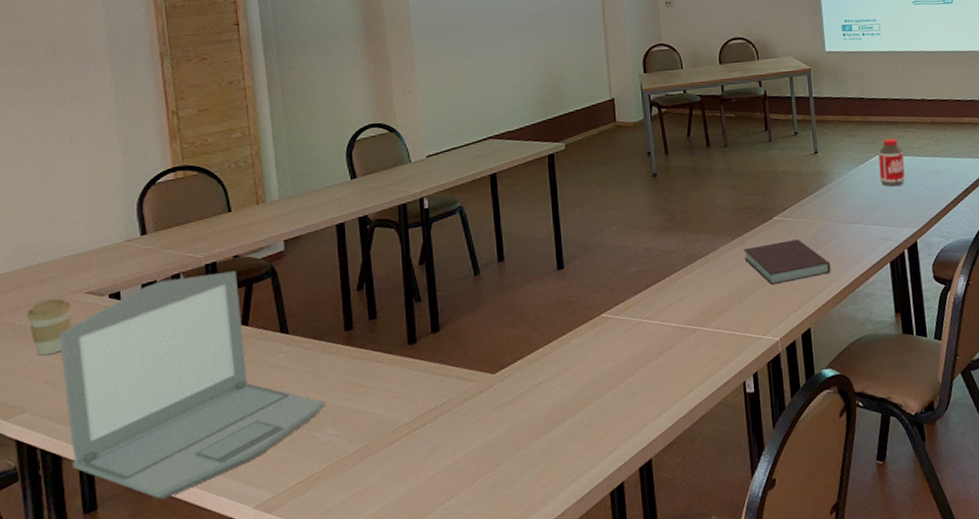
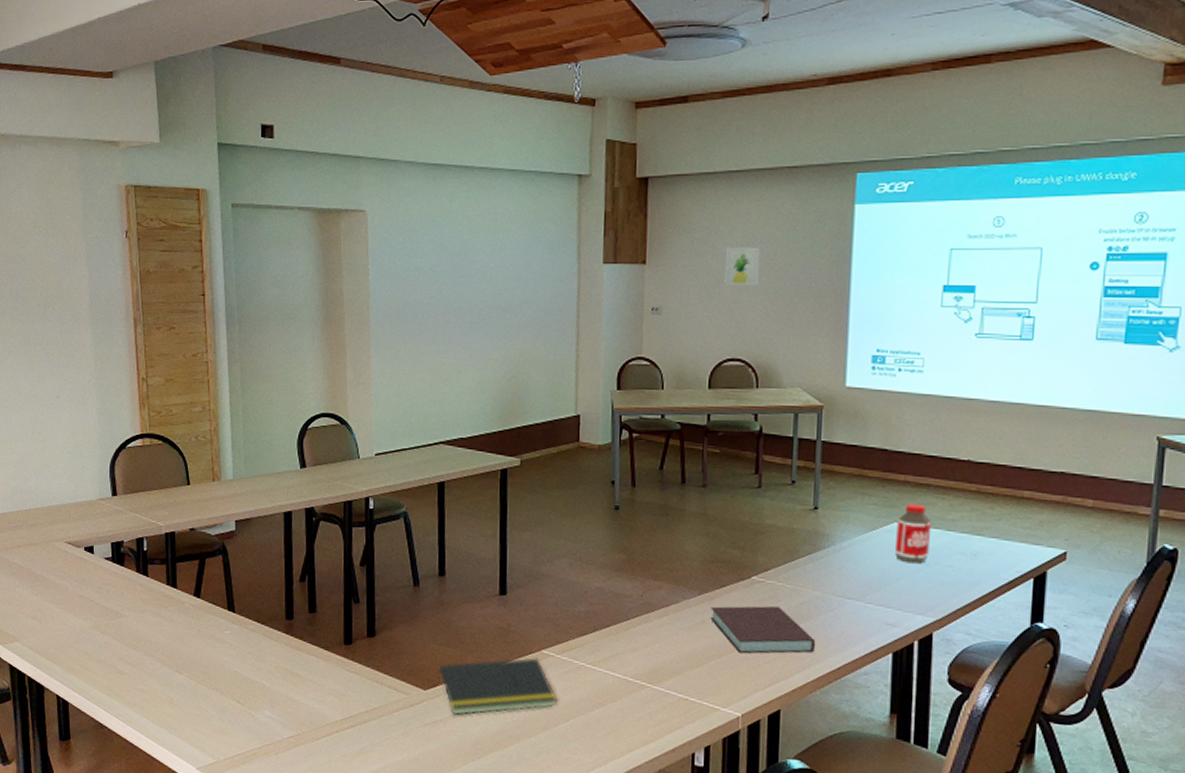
coffee cup: present [26,299,72,356] -> none [19,543,55,594]
laptop: present [59,271,325,500] -> none [44,542,264,743]
notepad: none [505,322,621,392] -> present [437,657,558,715]

